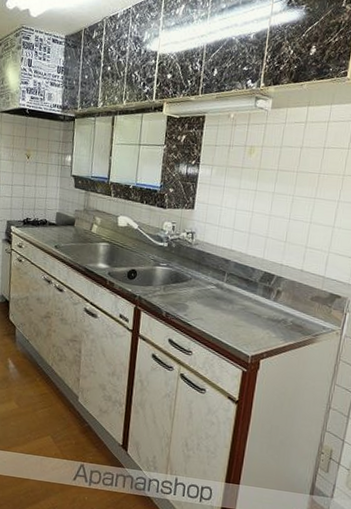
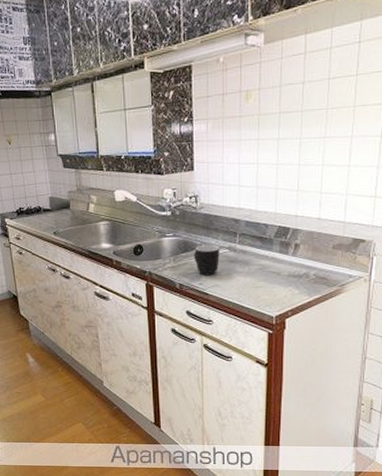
mug: none [183,278,208,309] -> present [194,244,220,276]

